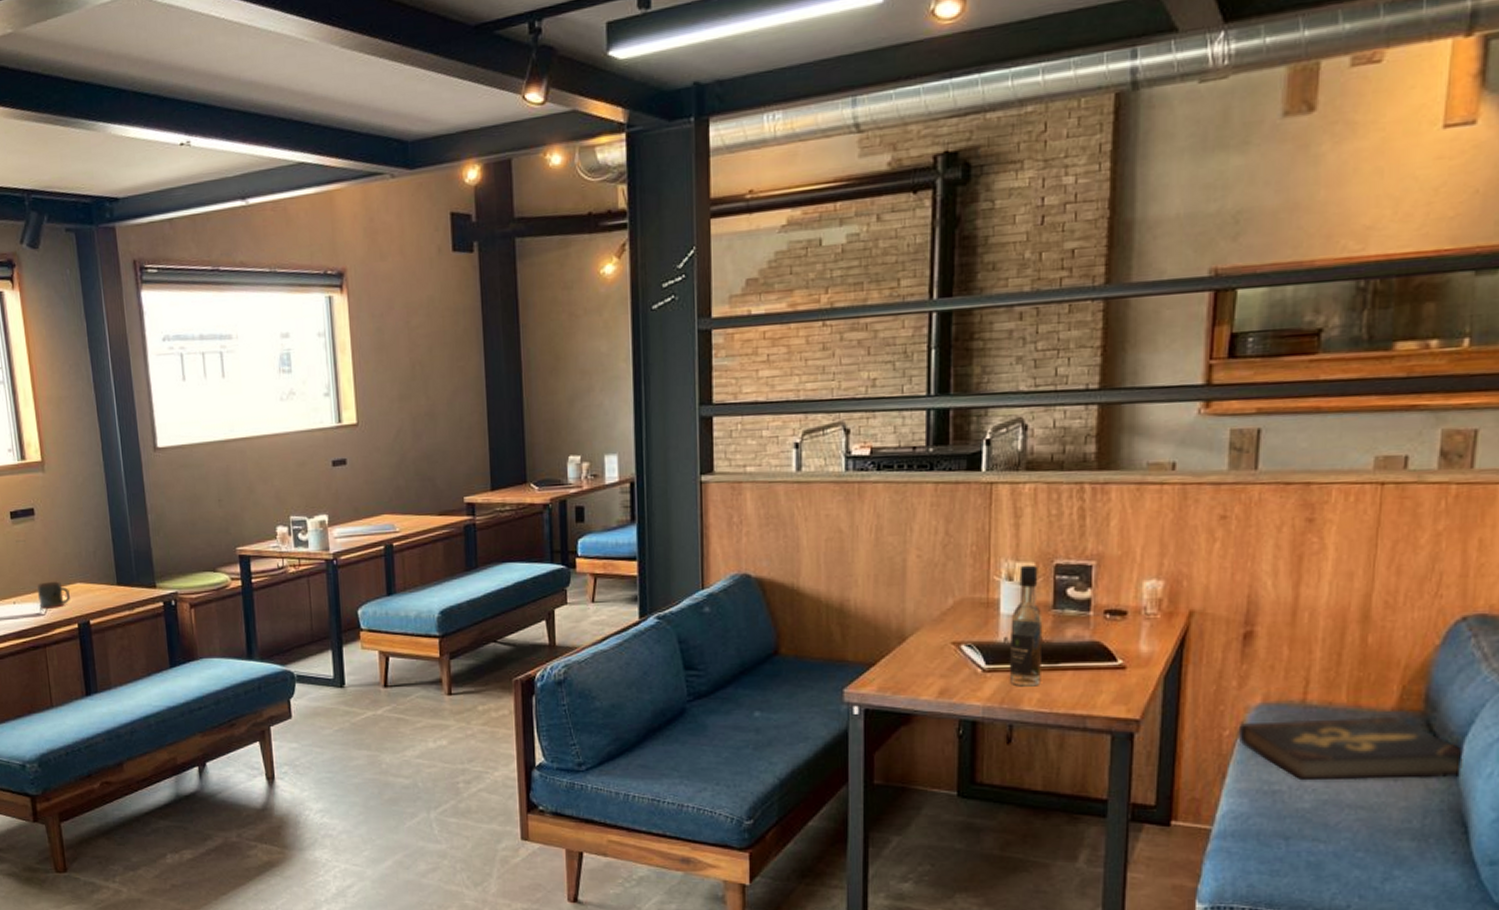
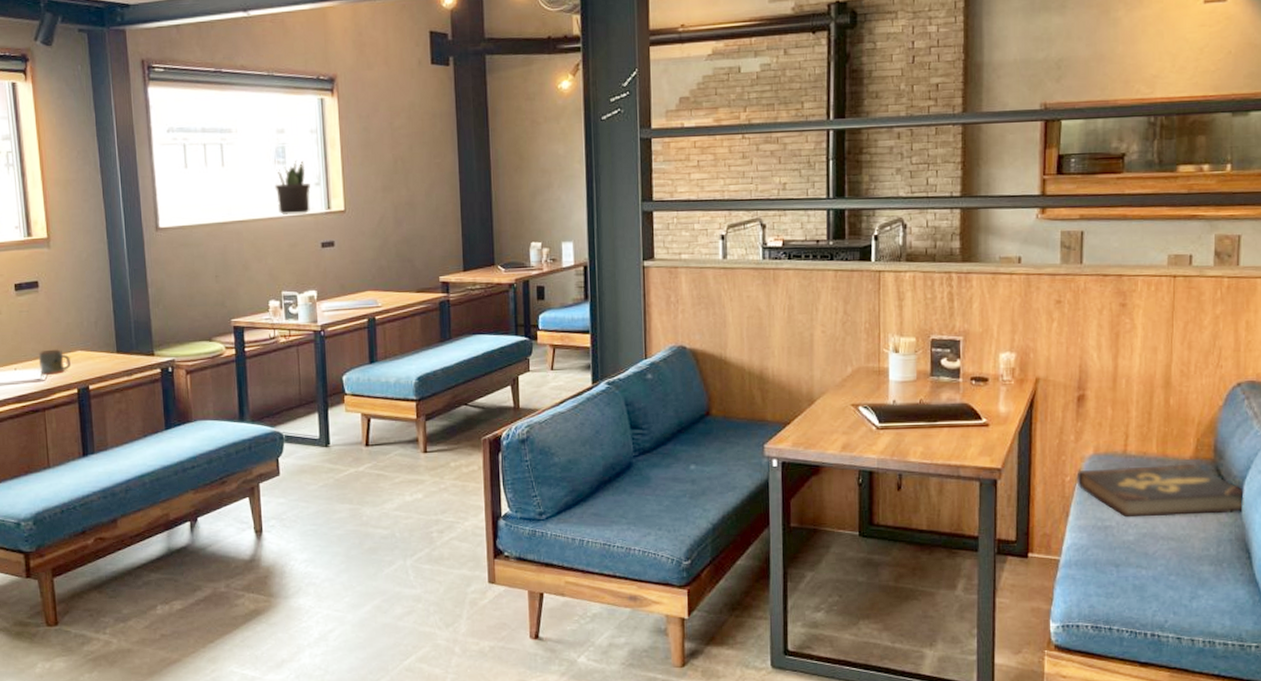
planter: none [280,368,319,430] -> present [275,160,311,215]
bottle: present [1009,564,1043,687] -> none [897,339,924,442]

